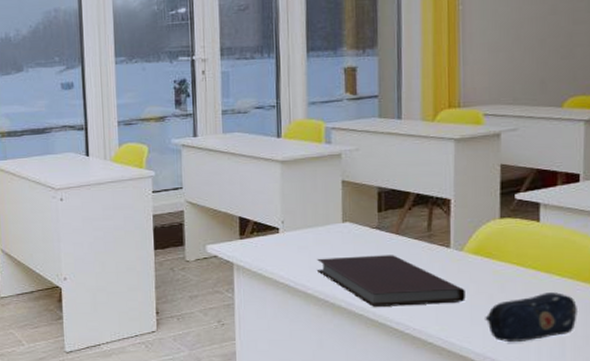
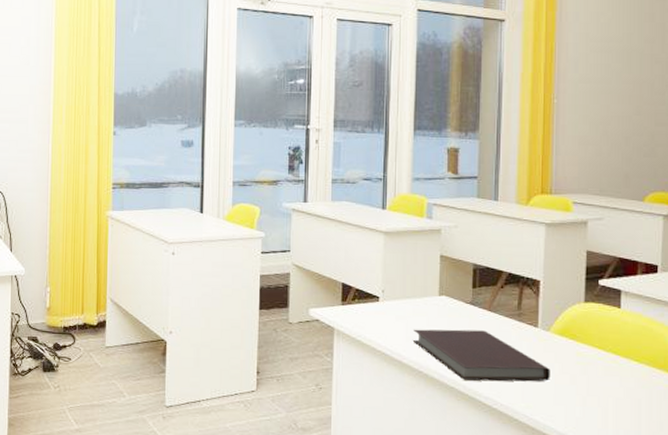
pencil case: present [485,292,577,343] -> none [568,377,653,424]

